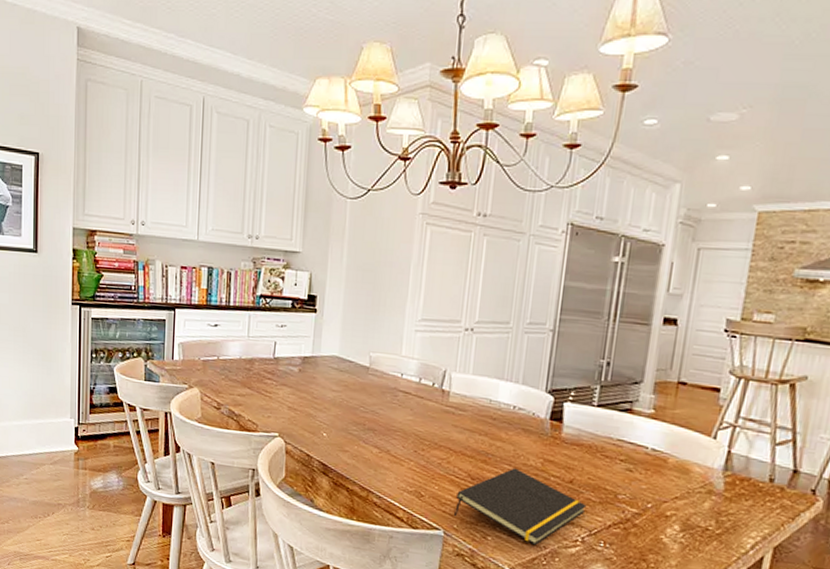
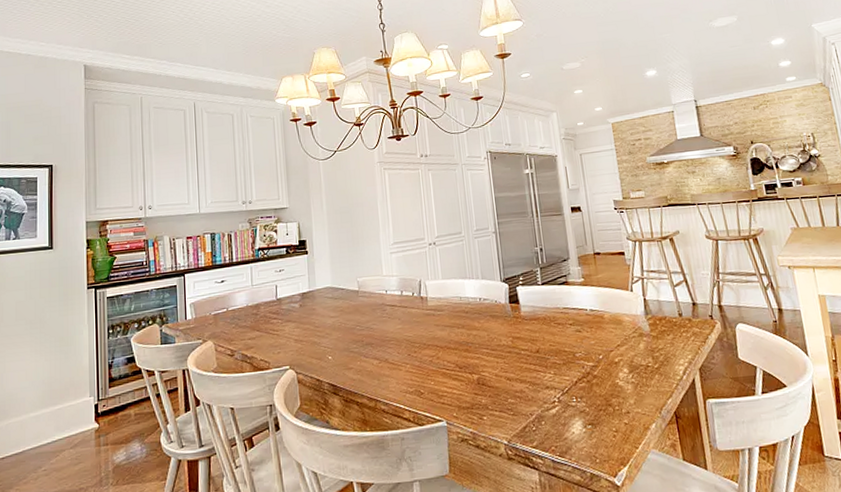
notepad: present [453,468,587,546] -> none [450,350,555,416]

